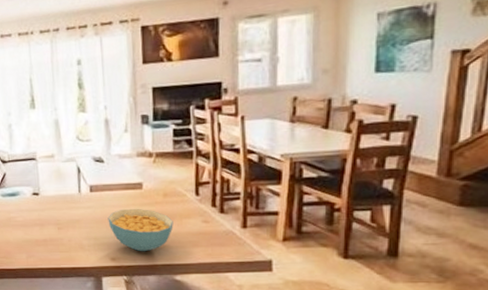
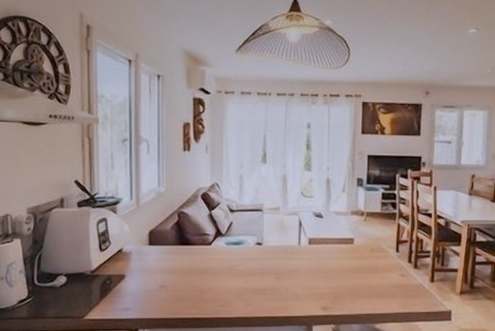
cereal bowl: present [108,208,174,252] -> none [322,261,377,302]

